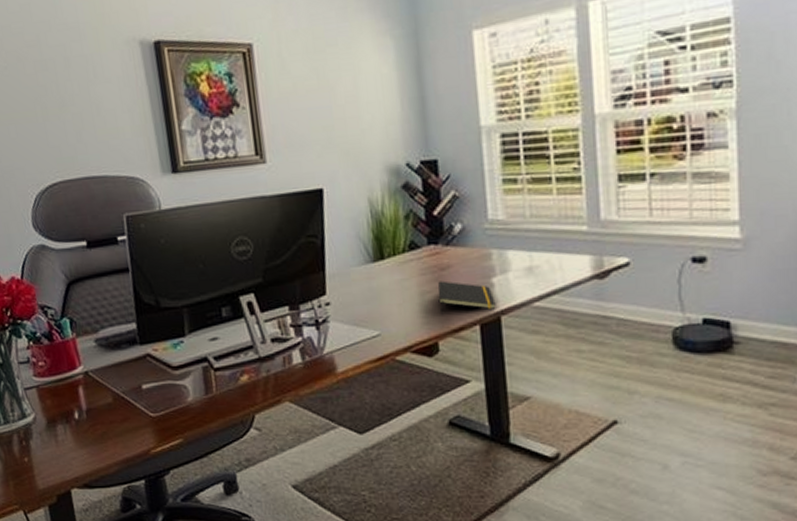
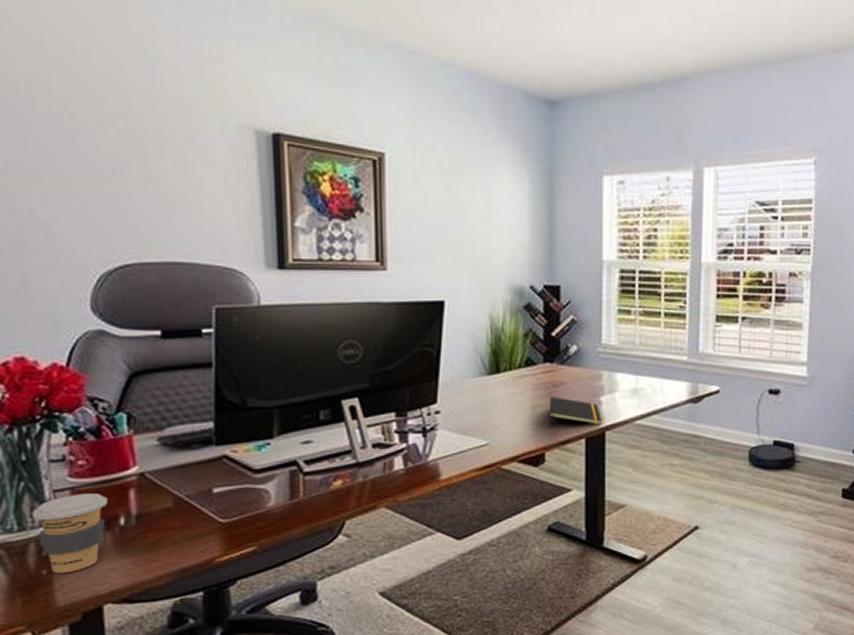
coffee cup: none [12,391,65,461] -> present [32,494,108,574]

